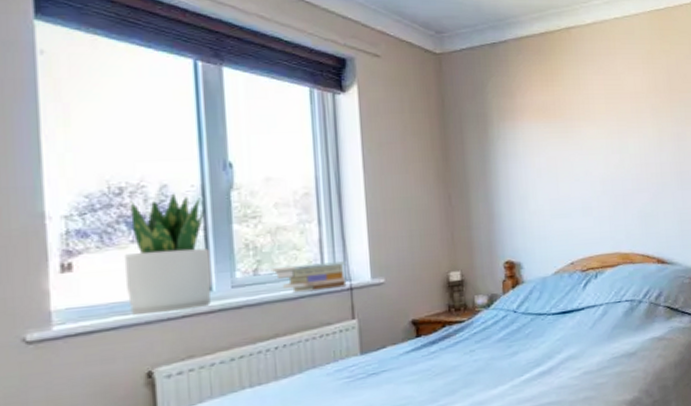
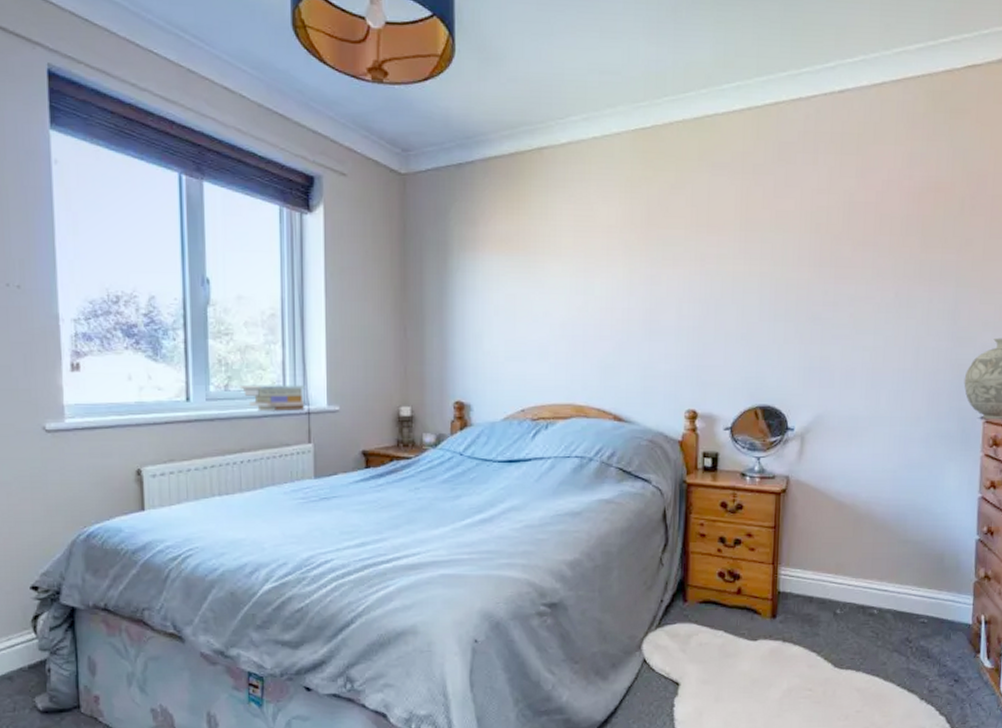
planter: present [123,193,212,316] -> none [119,305,190,418]

